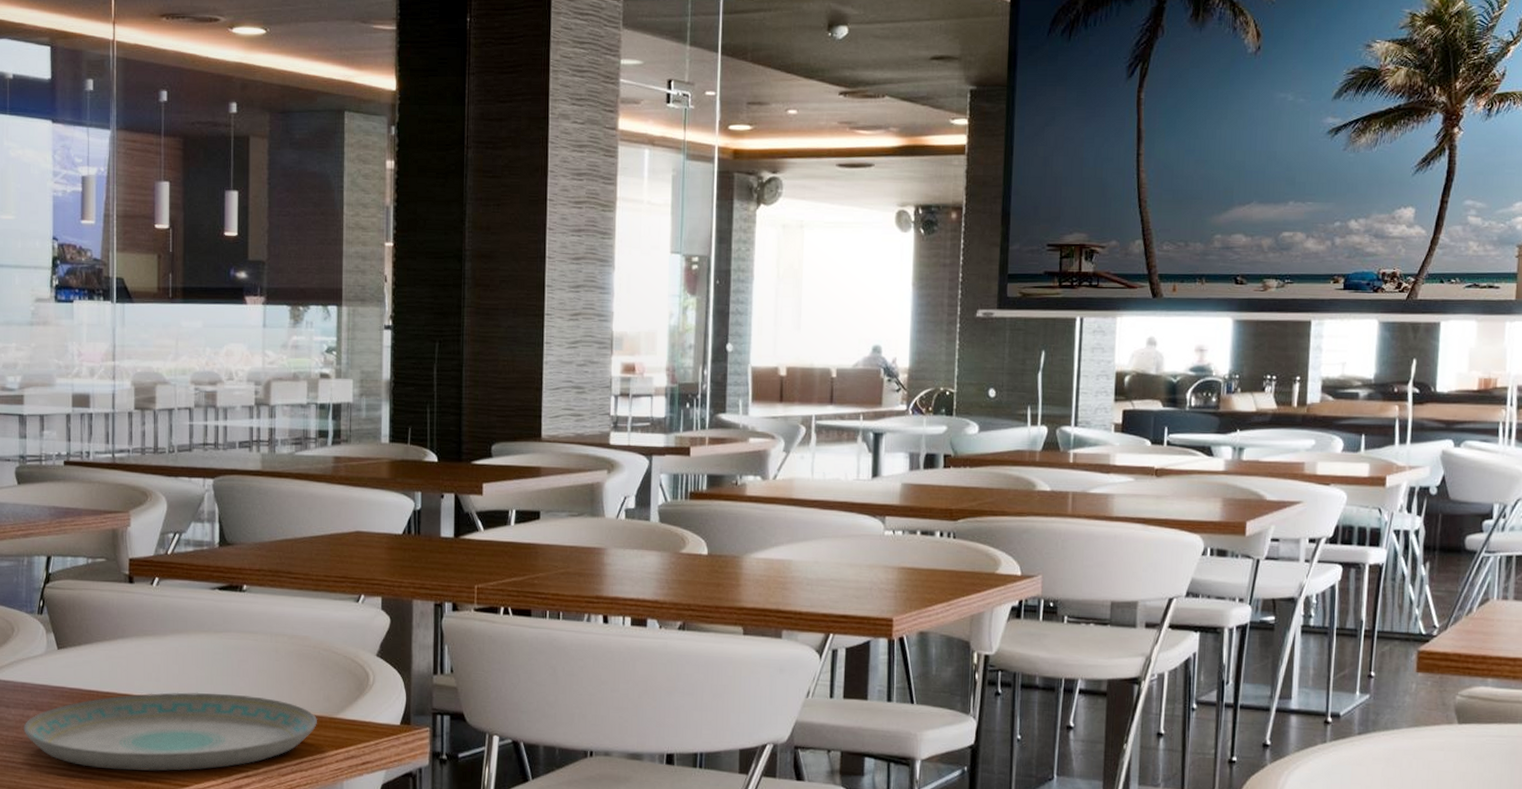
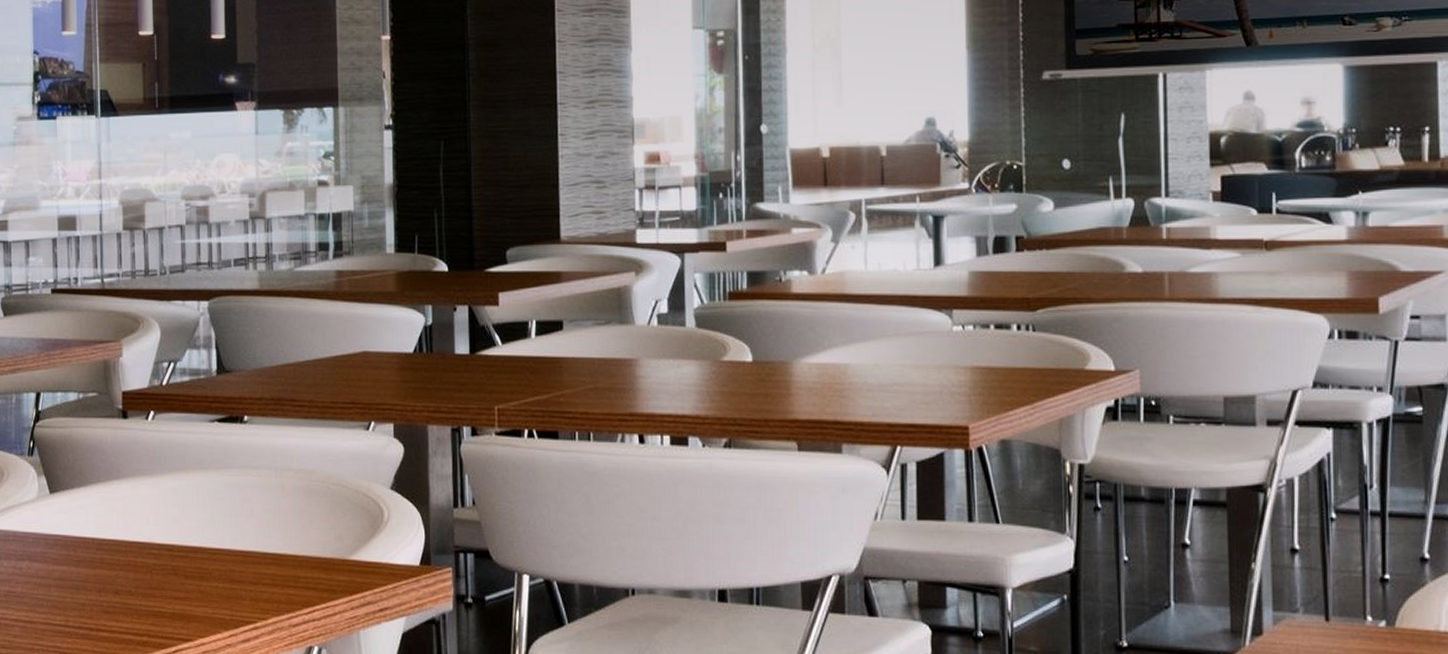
plate: present [23,692,317,771] -> none [16,536,329,625]

